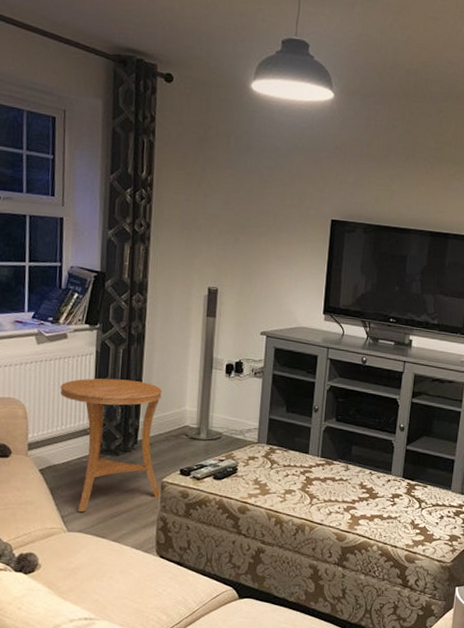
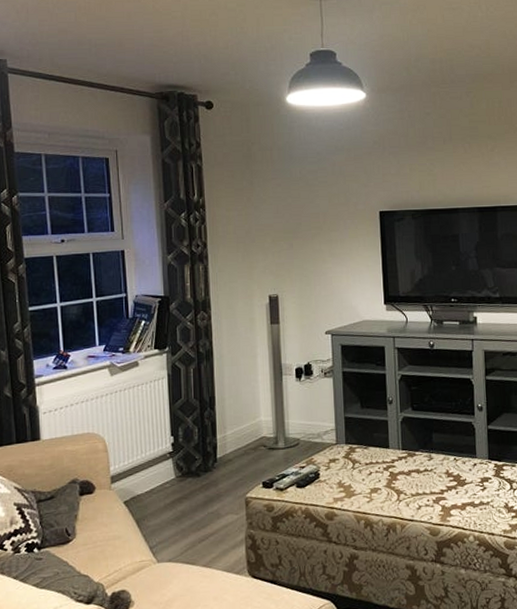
side table: present [60,378,162,512] -> none [136,398,247,540]

